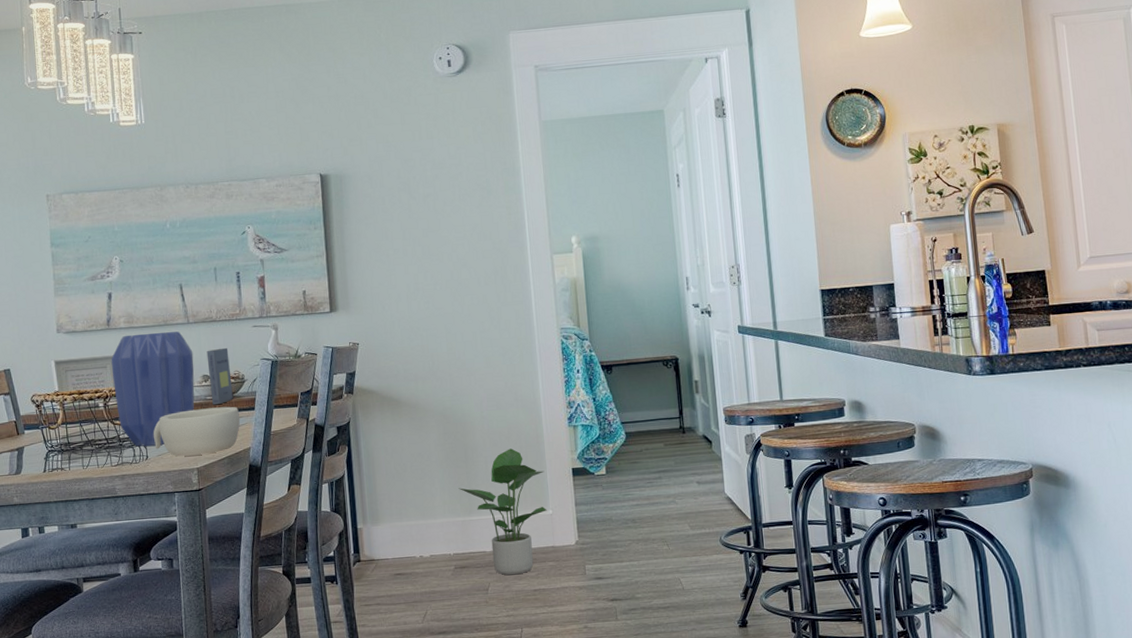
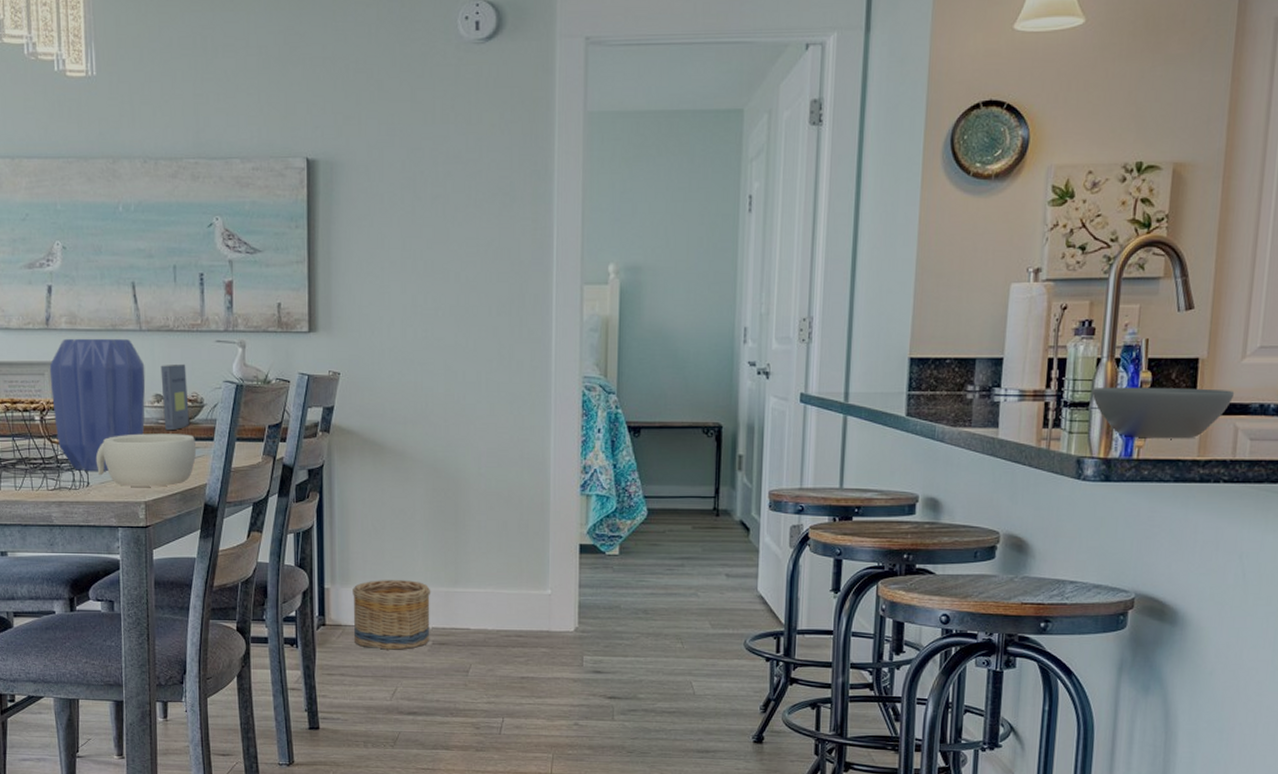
basket: none [382,514,452,578] -> present [353,580,431,650]
potted plant: present [458,448,547,576] -> none [444,514,547,659]
soup bowl: none [967,292,1078,337] -> present [1092,387,1235,439]

